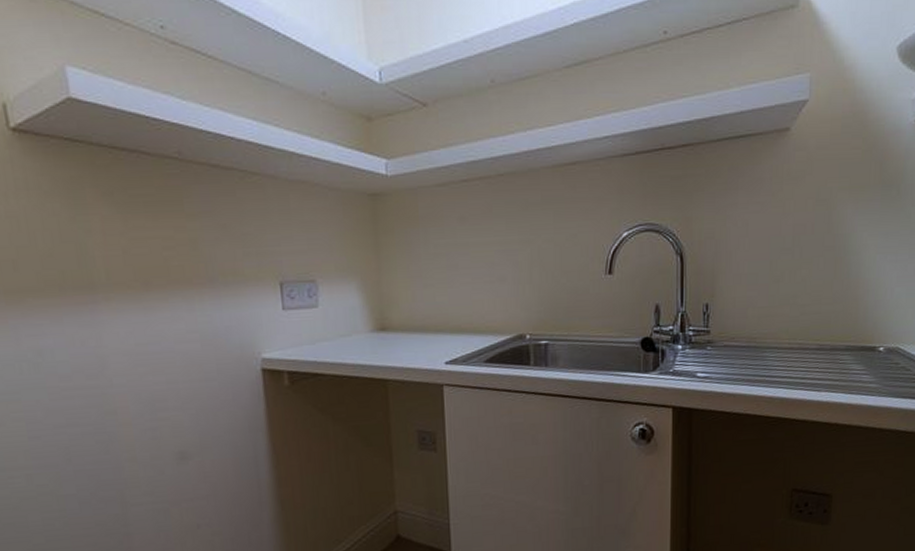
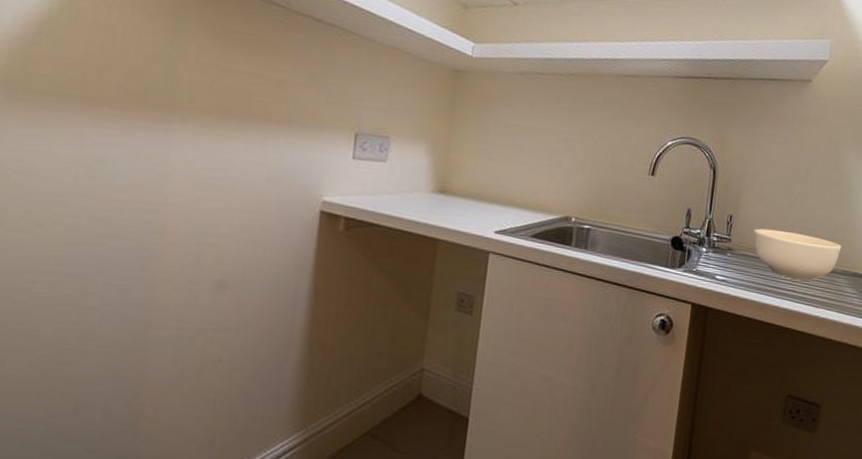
bowl: none [735,311,843,365] -> present [753,228,842,281]

